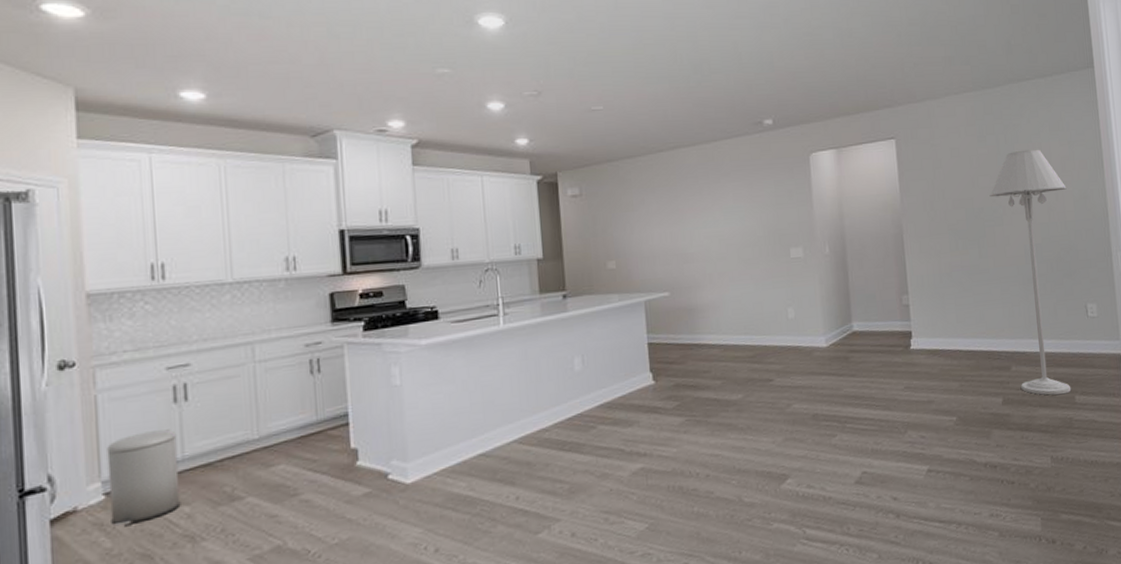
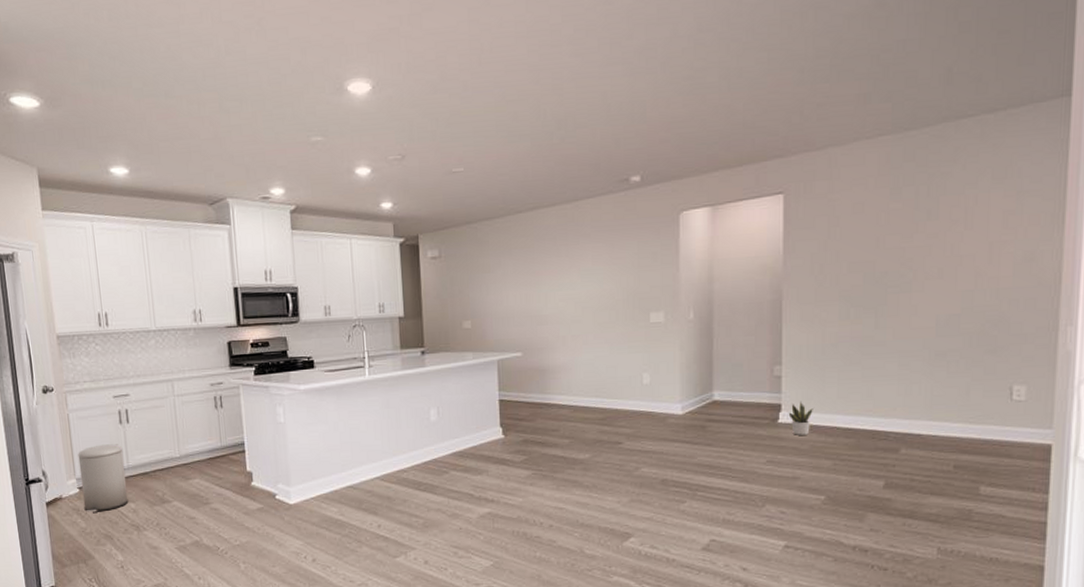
potted plant: none [918,327,939,361] -> present [788,401,813,436]
floor lamp: present [989,149,1072,396] -> none [897,202,1006,484]

